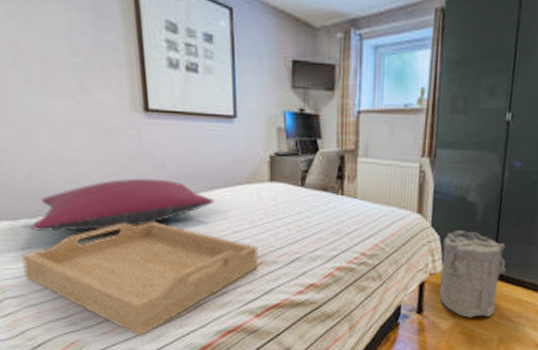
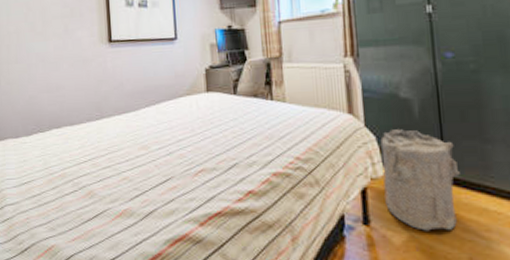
serving tray: present [22,222,258,336] -> none [19,134,200,243]
pillow: present [30,178,214,231] -> none [27,96,161,146]

